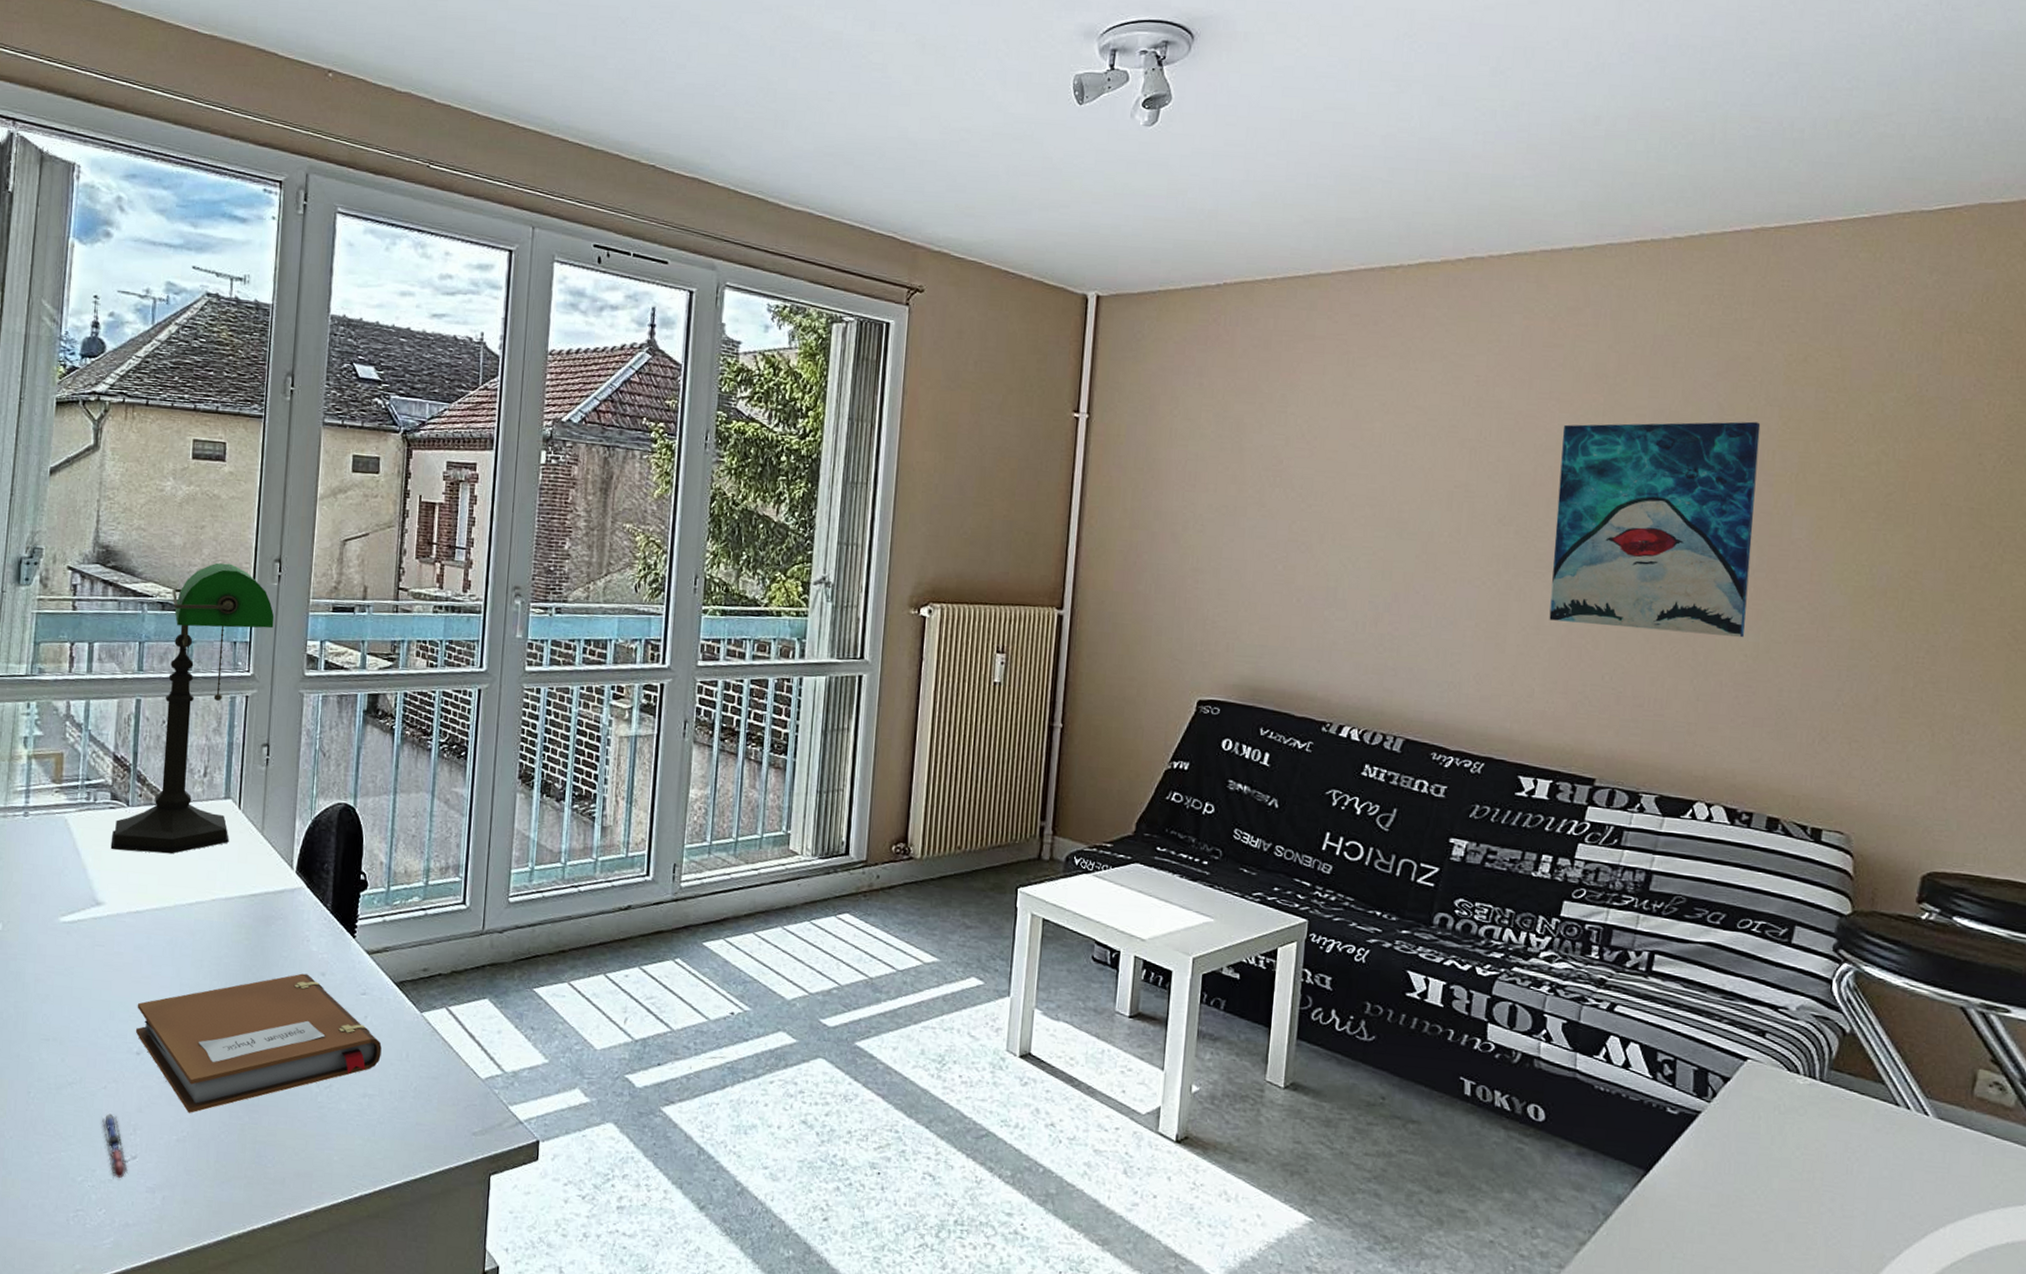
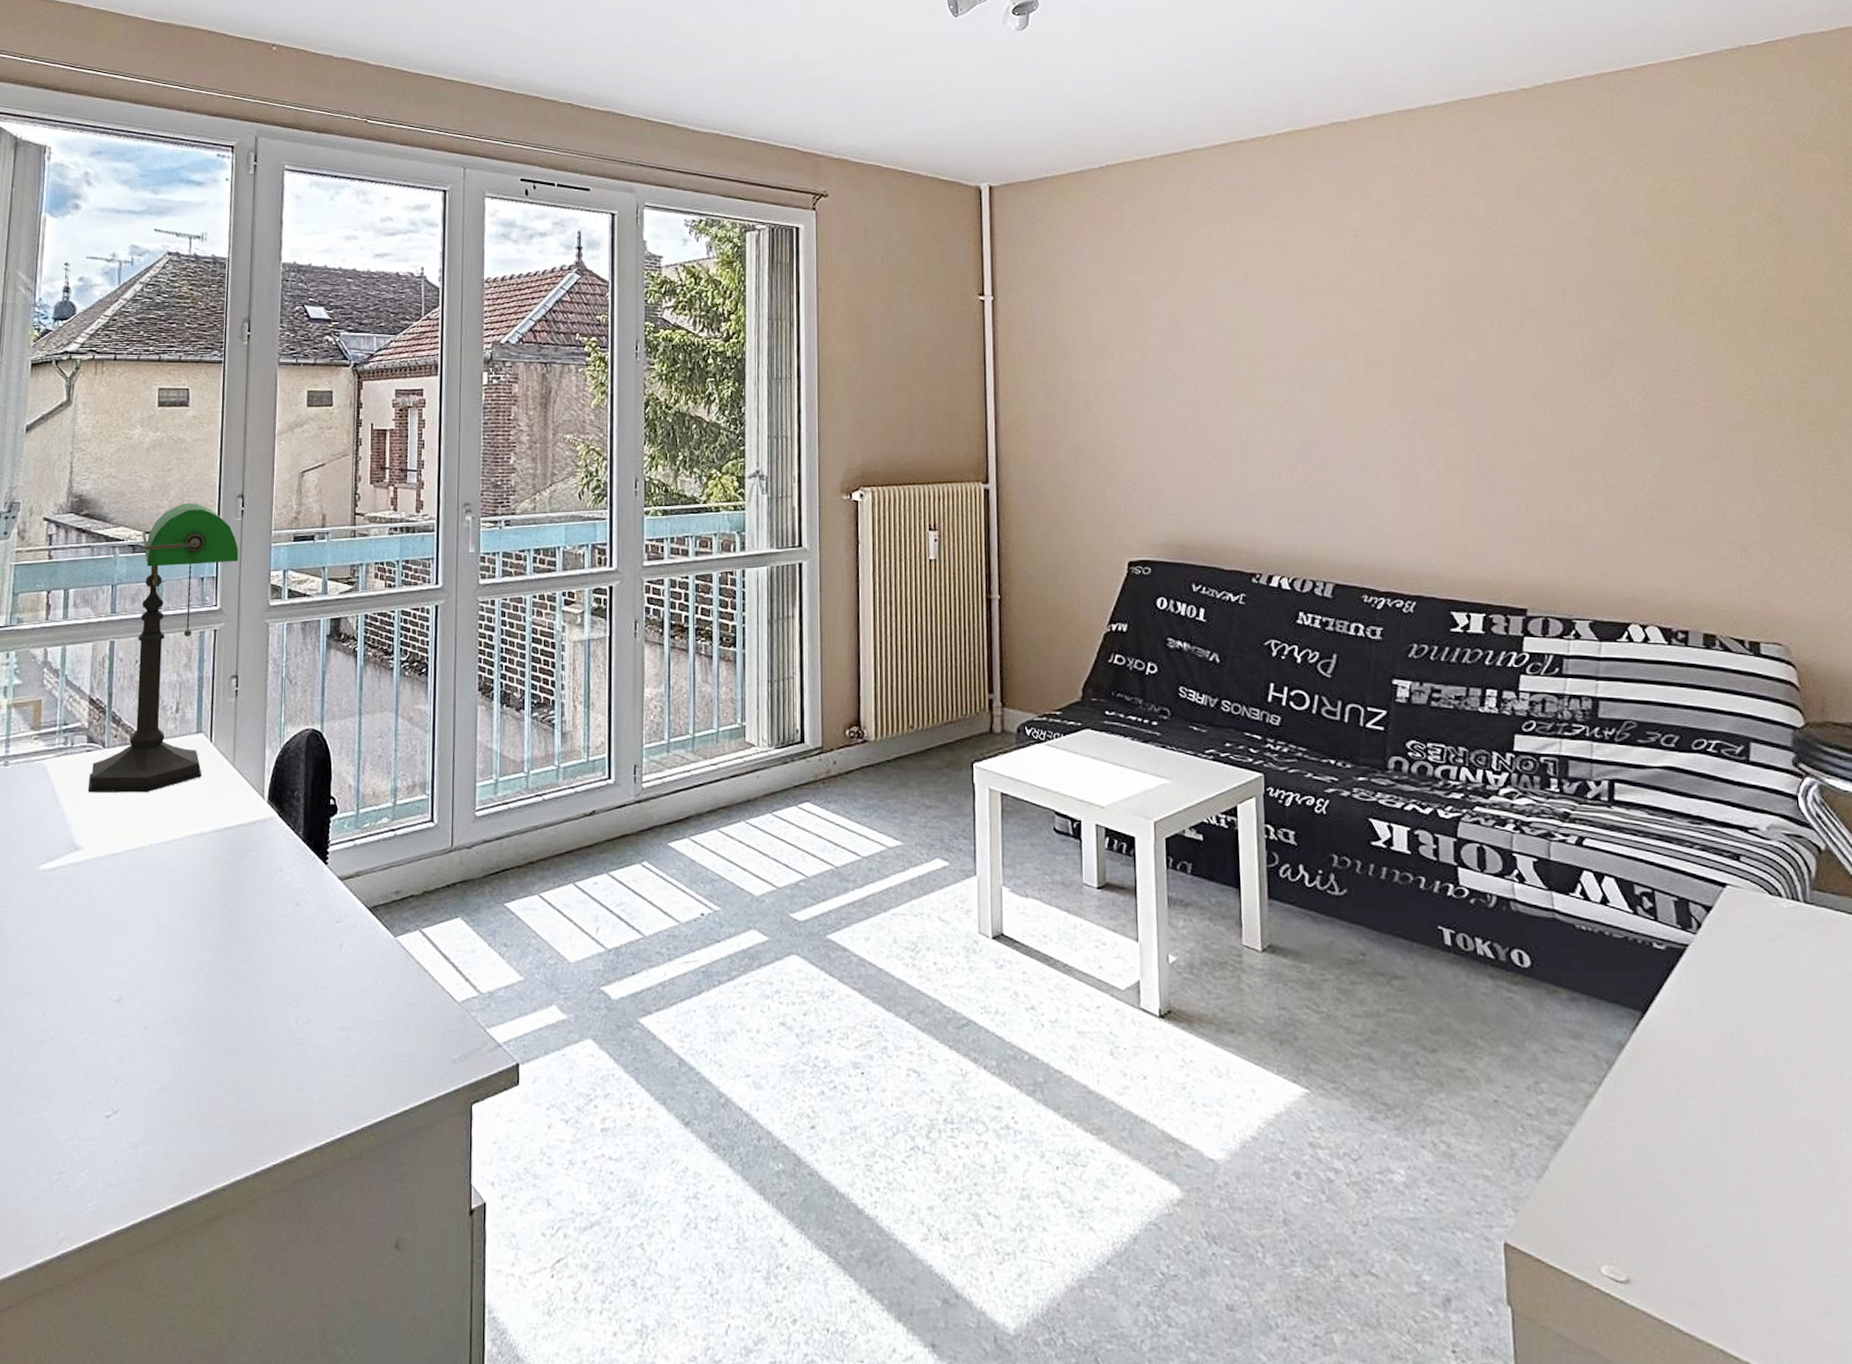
pen: present [102,1113,128,1179] -> none [84,1066,110,1136]
notebook: present [135,973,382,1113] -> none [115,905,358,1060]
wall art: present [1549,421,1761,638] -> none [1443,251,1649,459]

